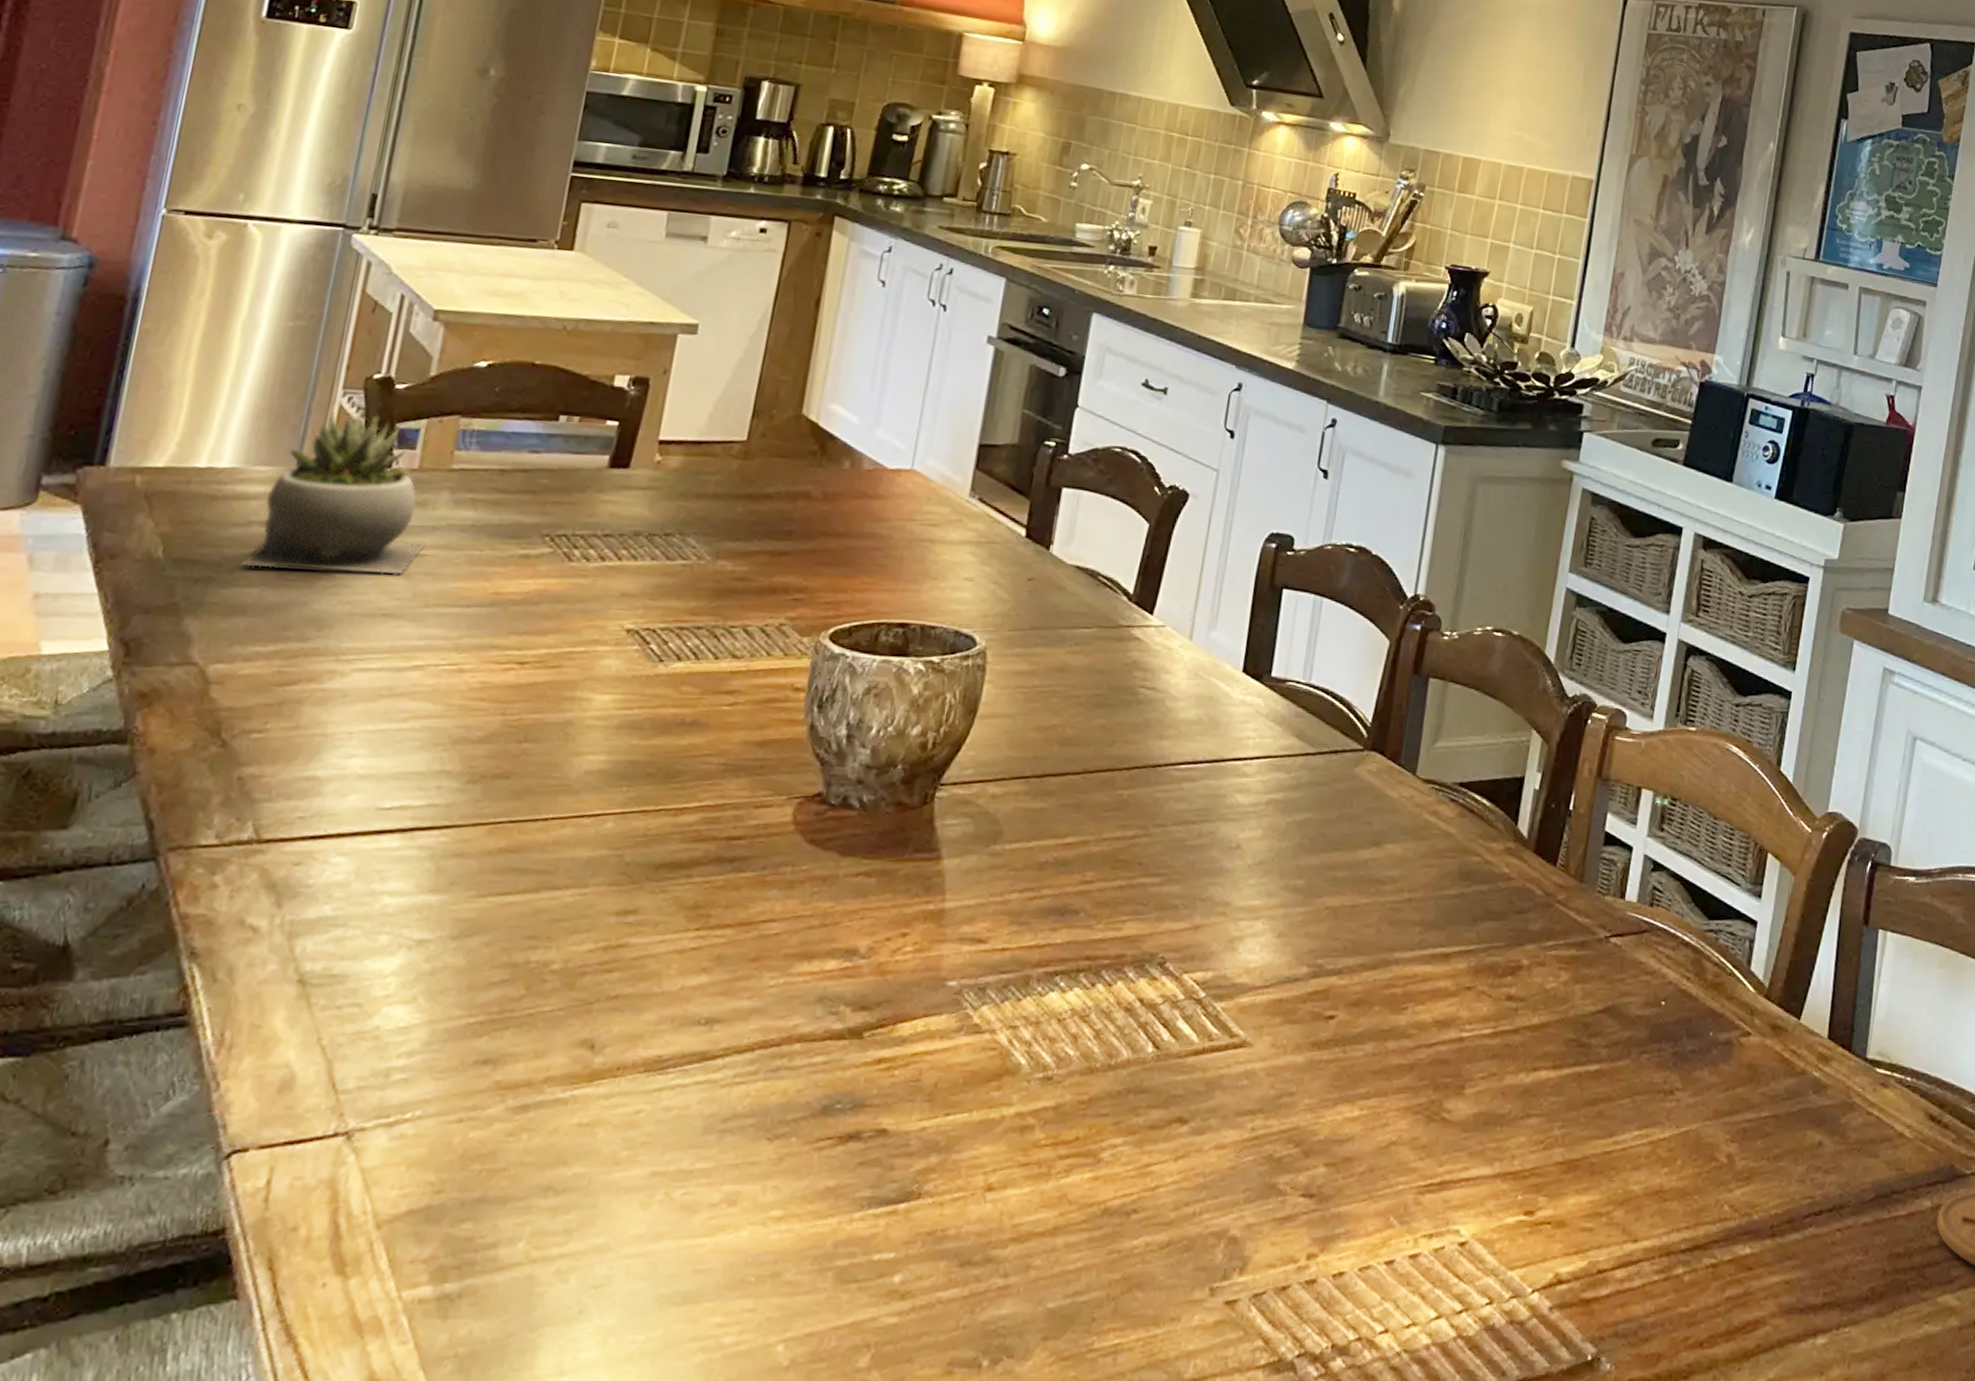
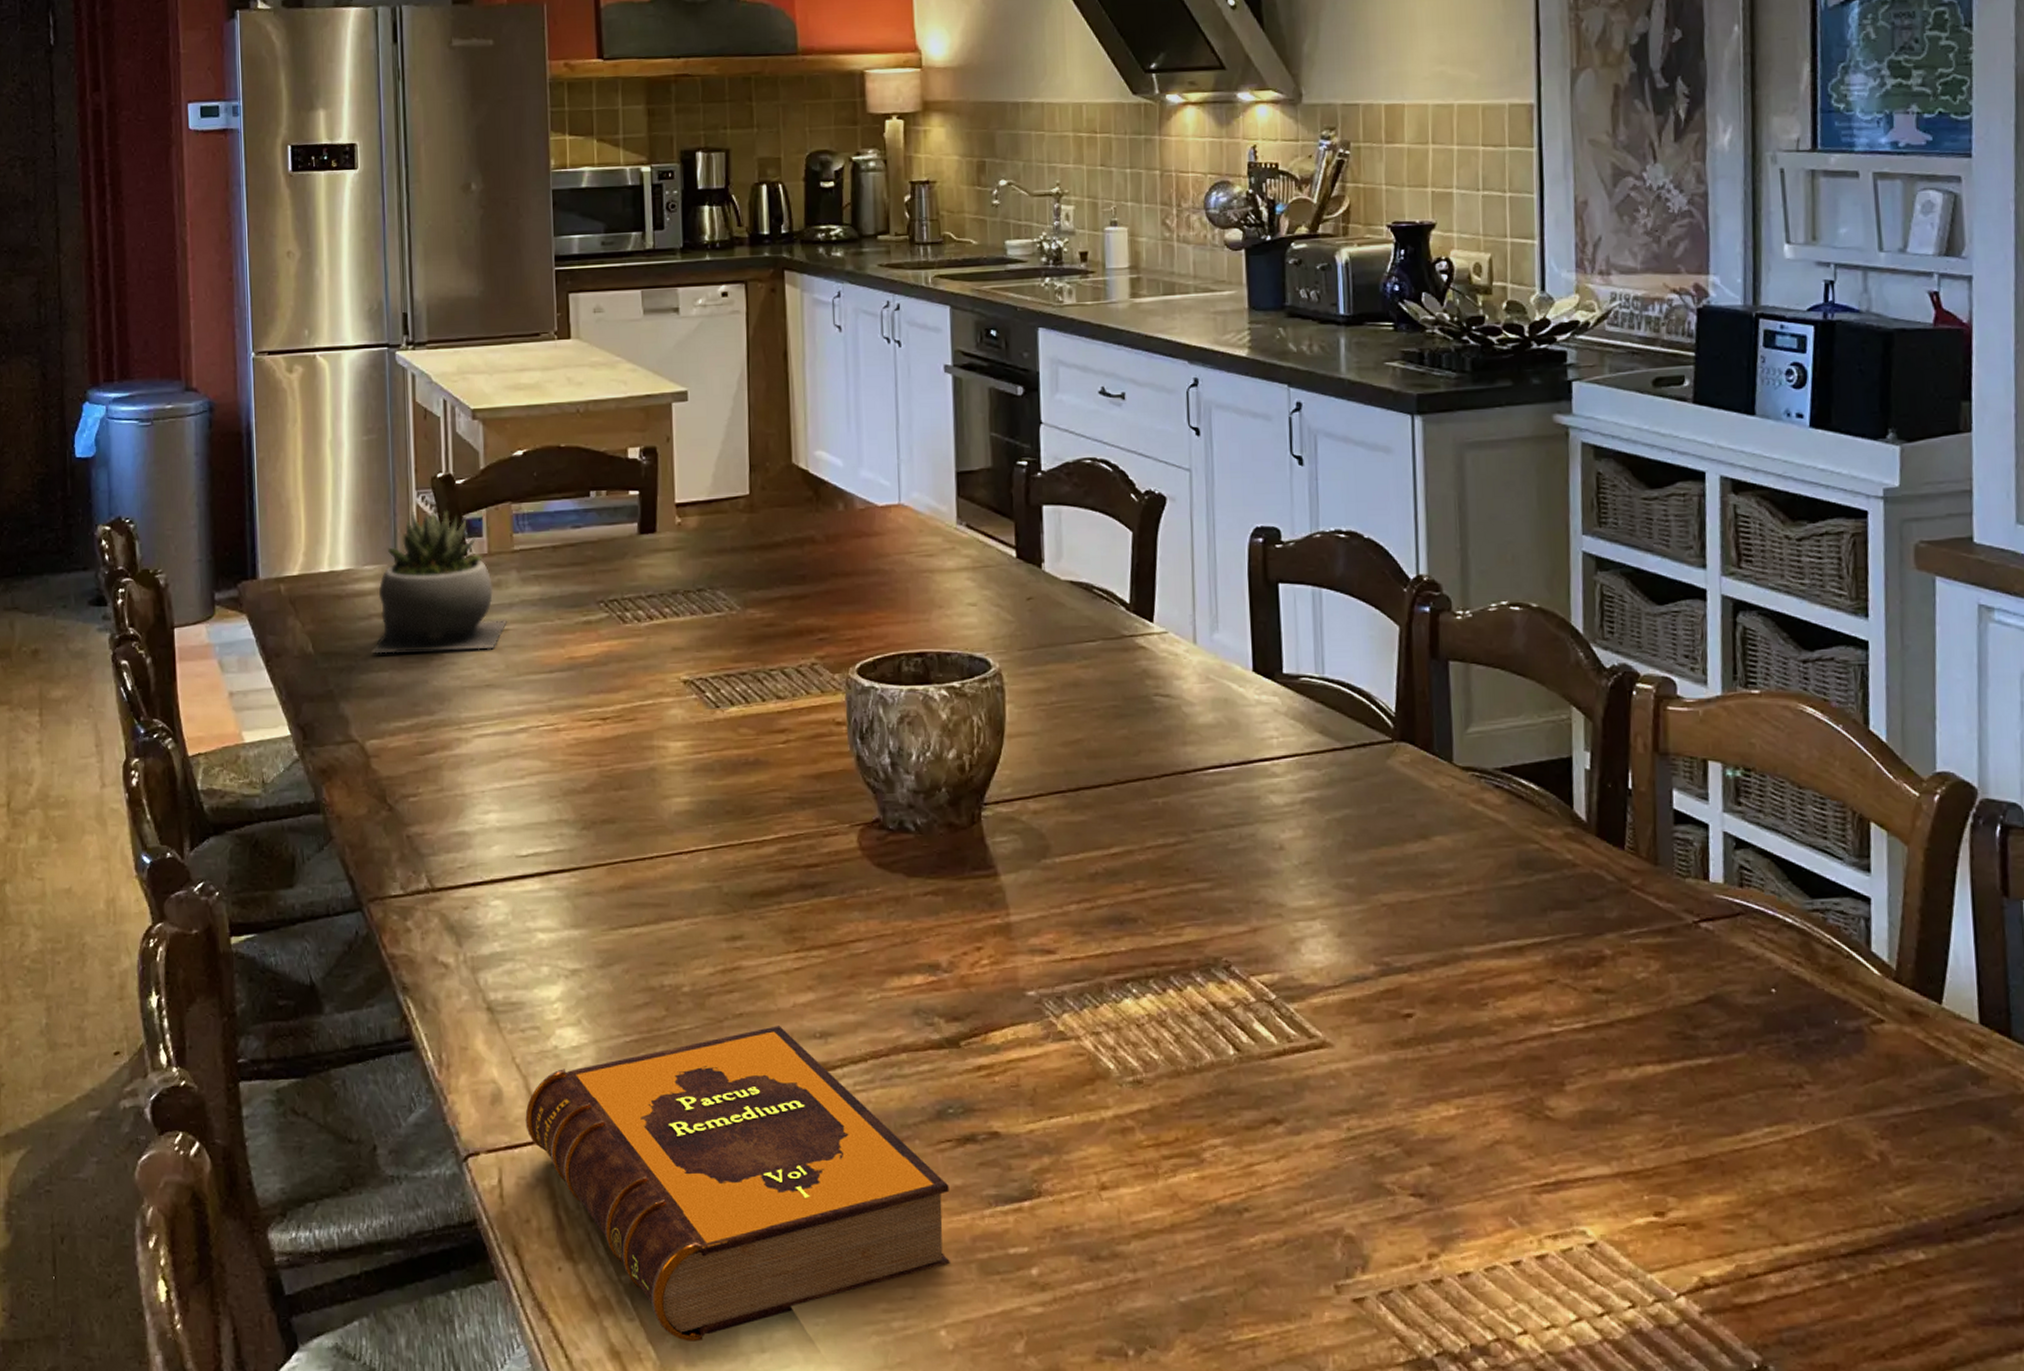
hardback book: none [317,1010,820,1366] -> present [525,1026,950,1342]

